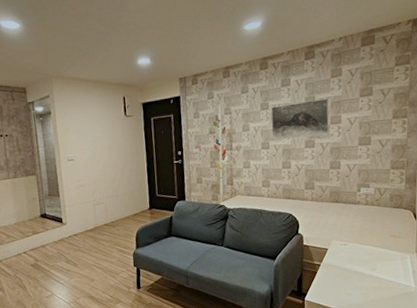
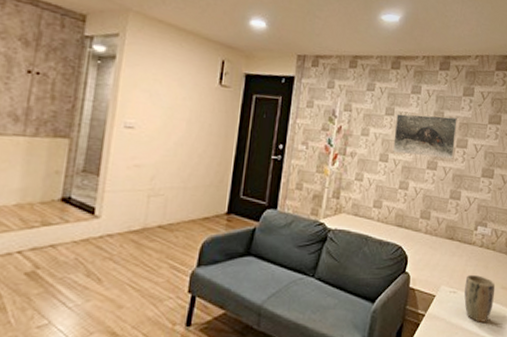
plant pot: none [354,228,384,266] -> present [464,274,496,322]

